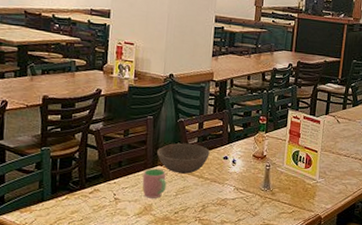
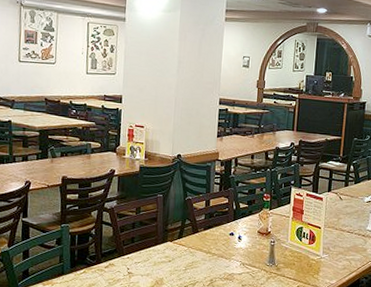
cup: present [142,168,167,198] -> none [153,244,176,273]
bowl: present [157,143,210,174] -> none [167,219,217,249]

